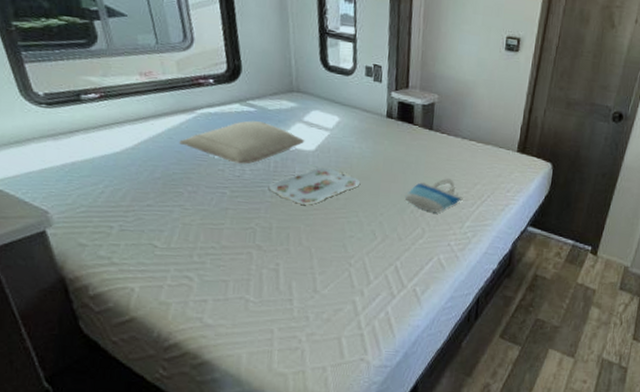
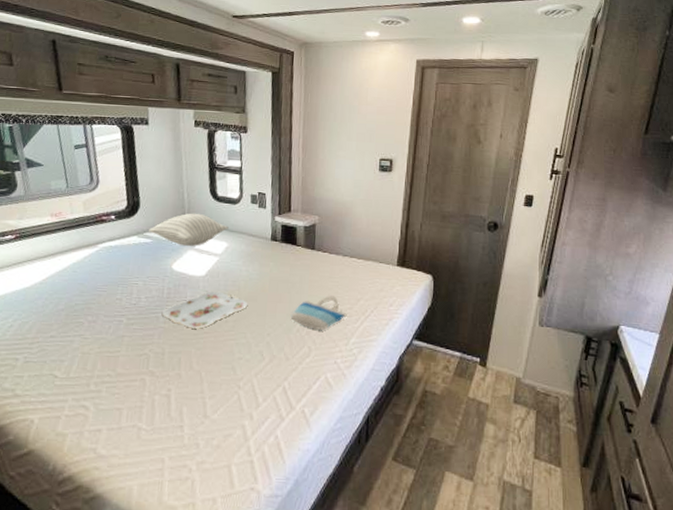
pillow: present [179,120,305,165] -> none [82,251,196,292]
pillow: none [252,82,341,119] -> present [149,213,229,246]

